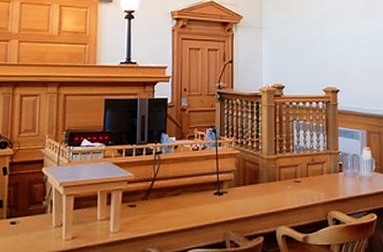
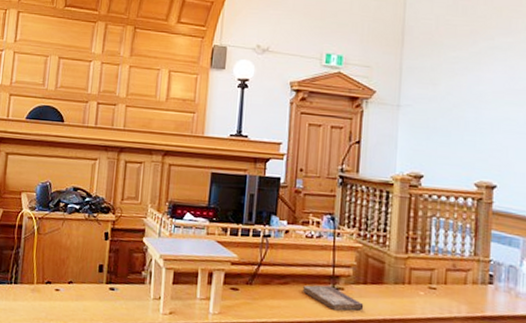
book: none [193,191,245,212] -> present [303,285,364,311]

